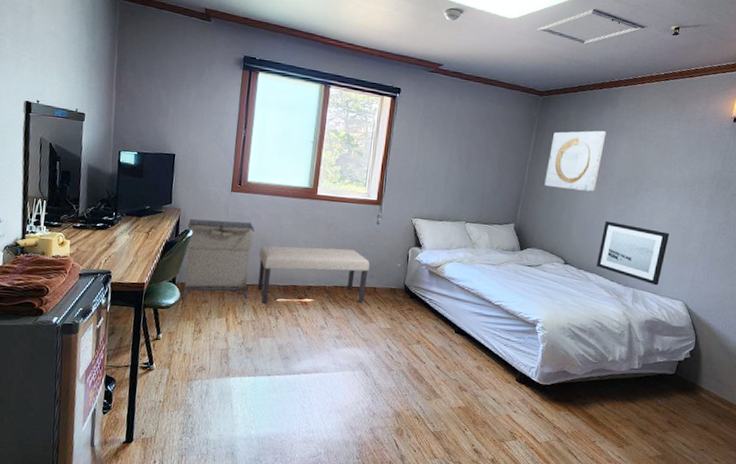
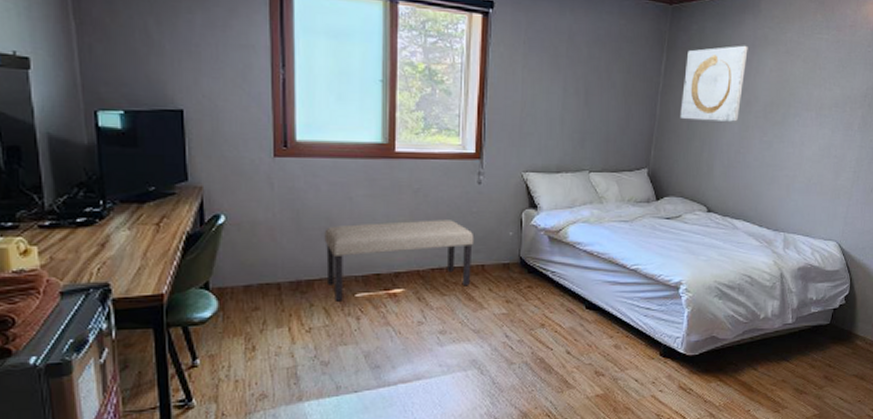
laundry hamper: present [182,218,255,299] -> none [216,196,316,309]
wall art: present [596,221,670,286] -> none [742,156,821,227]

